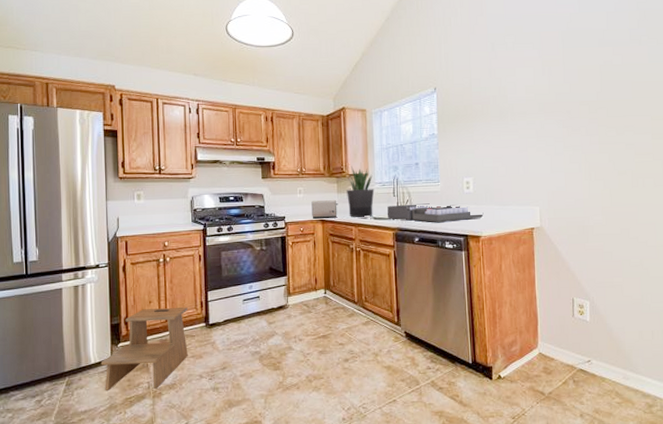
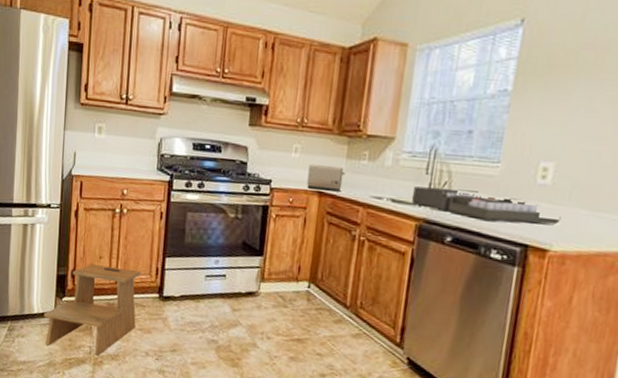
planter: present [347,166,375,217] -> none [357,123,402,197]

